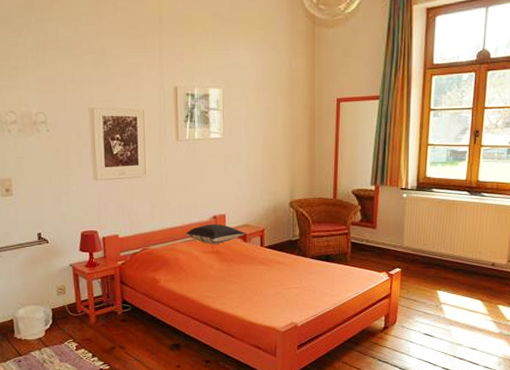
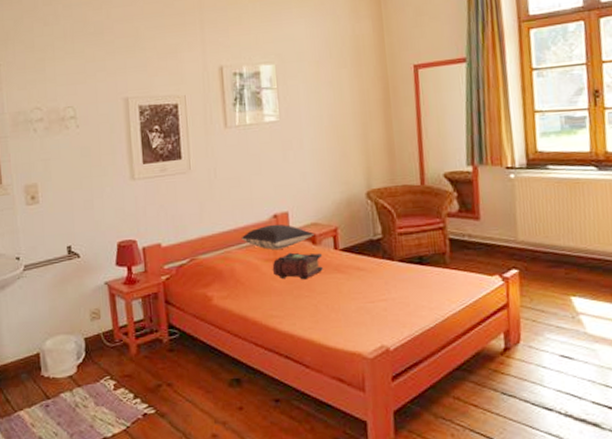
book: none [210,247,251,269] -> present [272,252,323,280]

